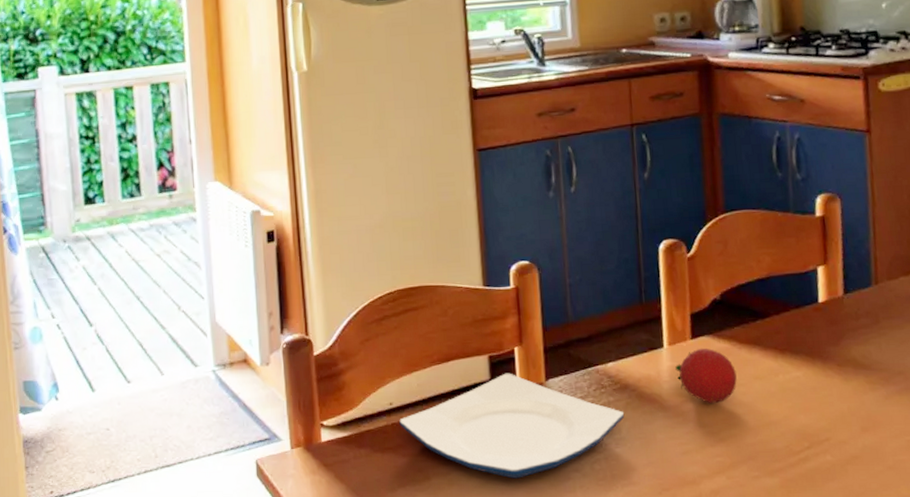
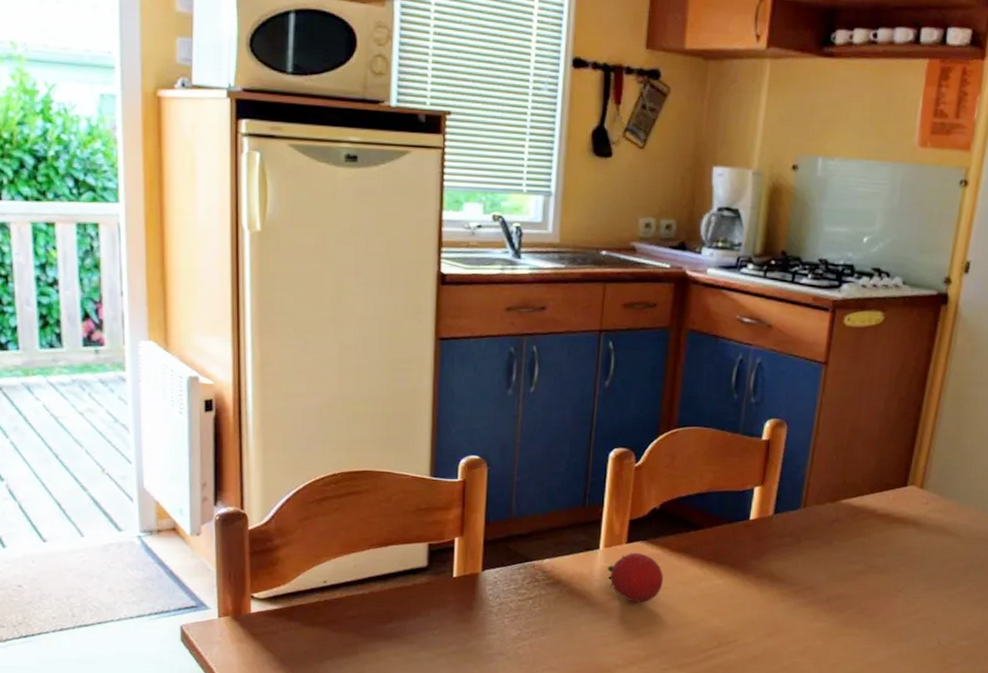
plate: present [399,373,625,479] -> none [332,561,554,658]

